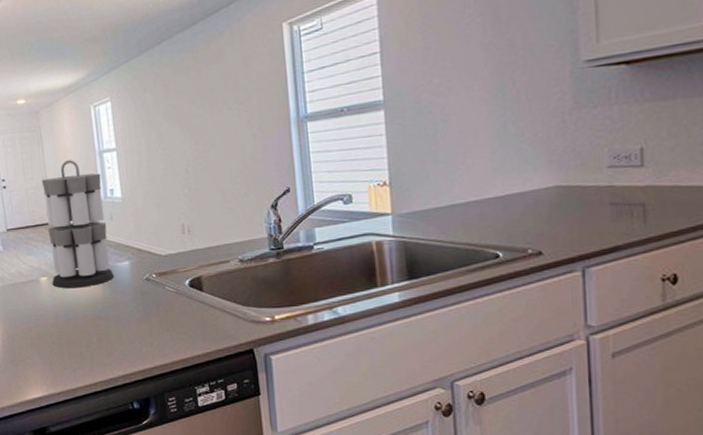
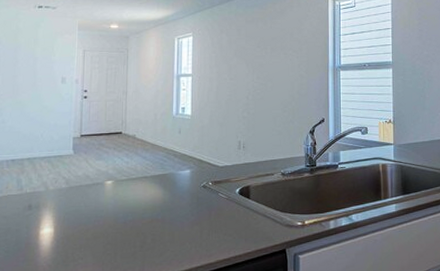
spice rack: present [41,160,114,289] -> none [116,80,176,192]

